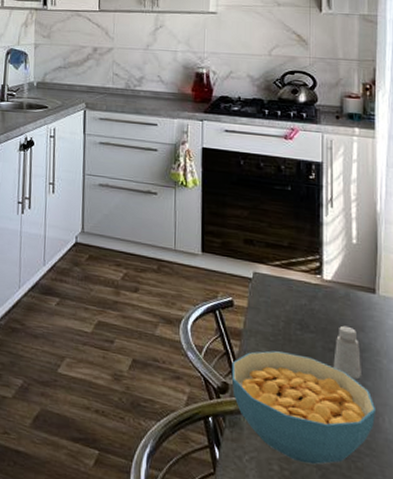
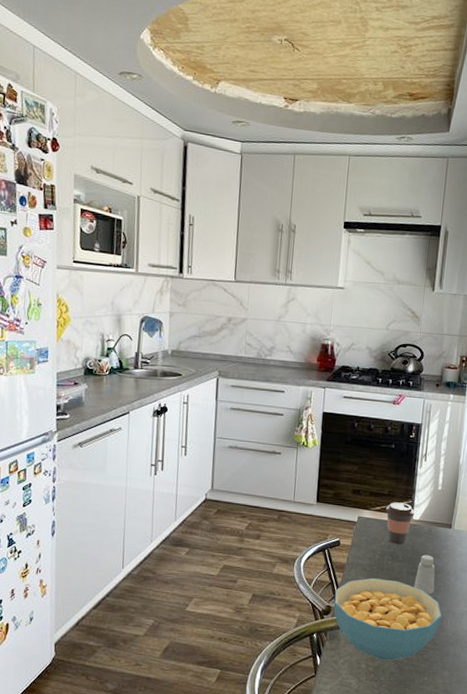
coffee cup: none [286,256,324,310] -> present [385,502,415,544]

